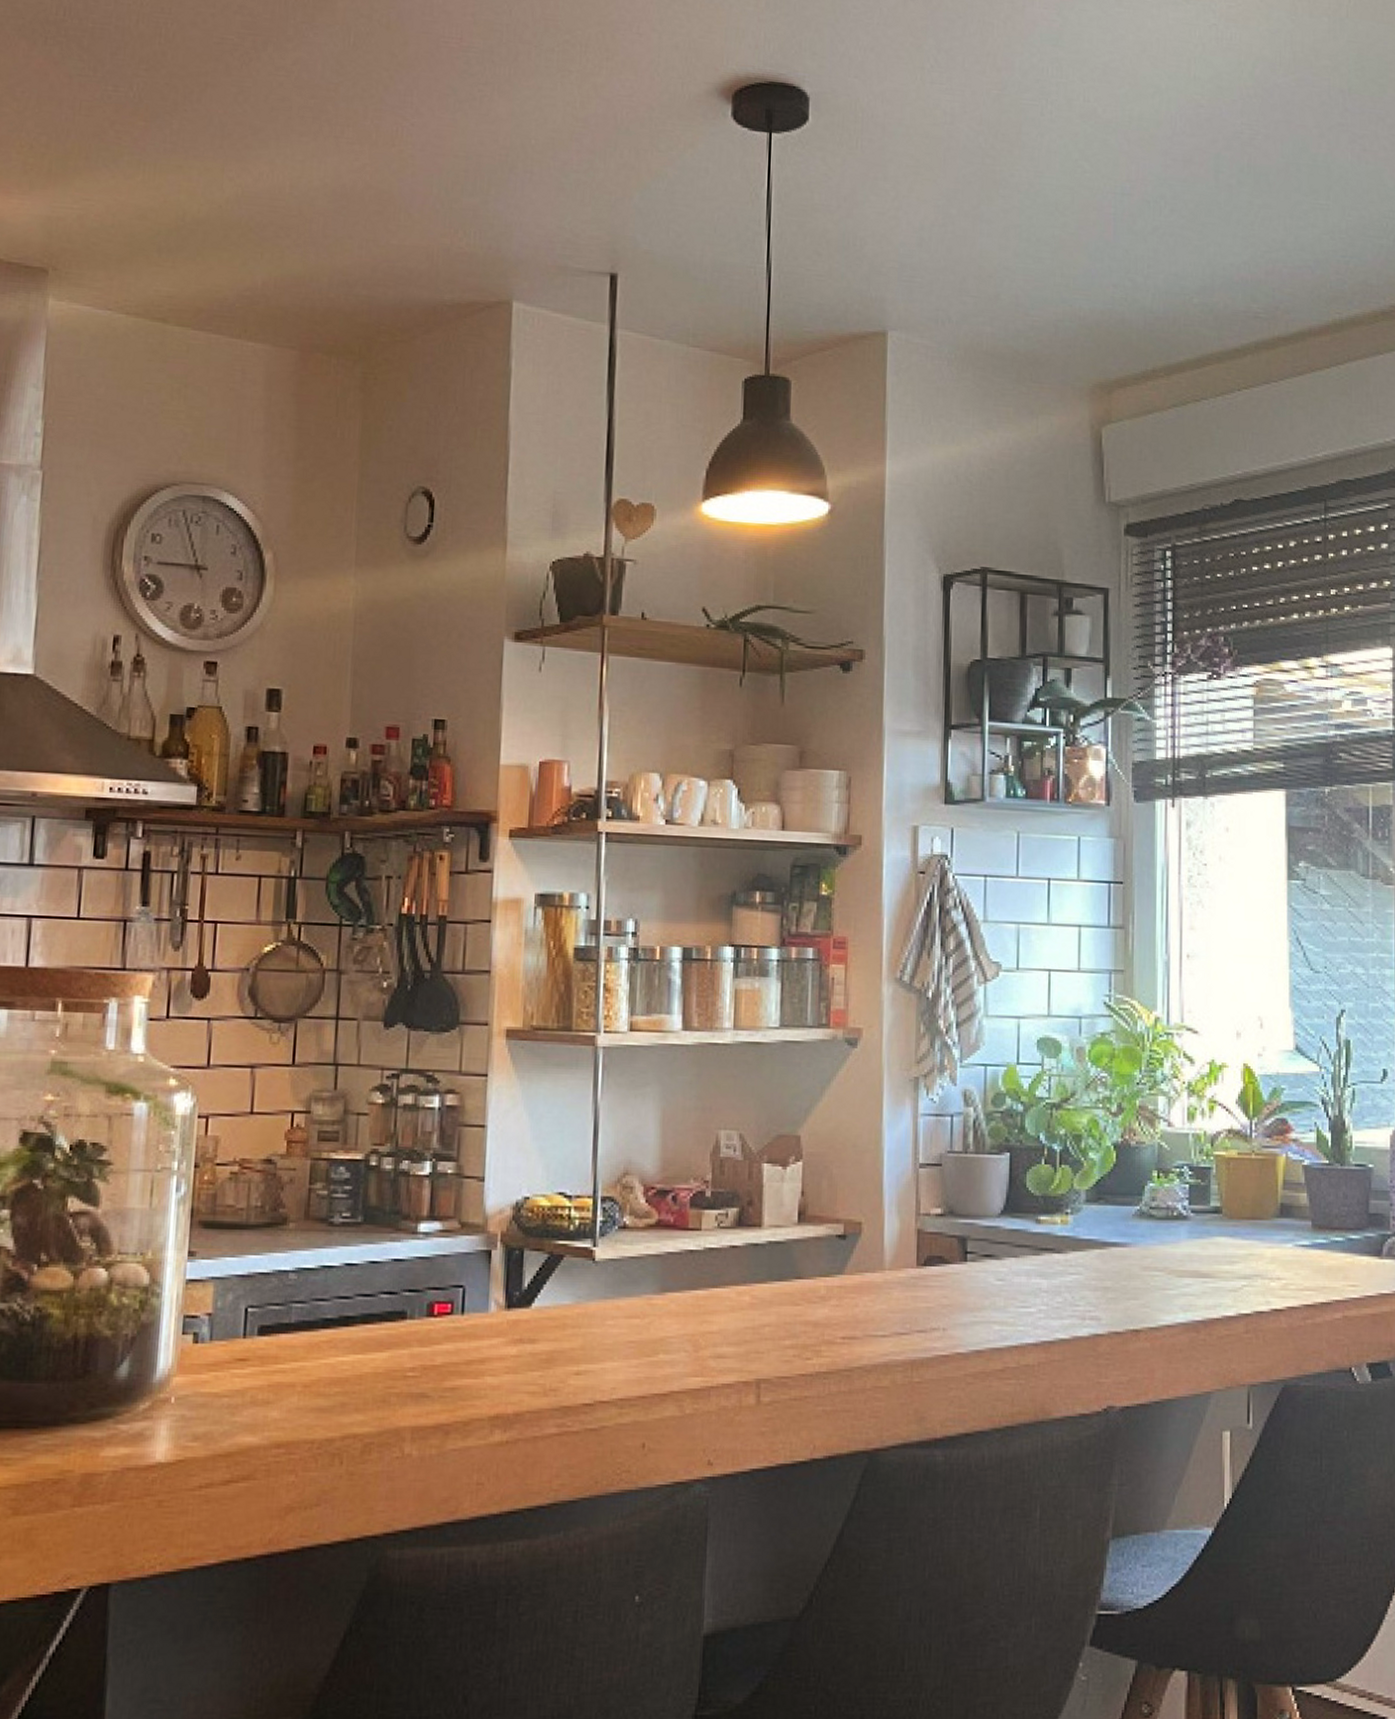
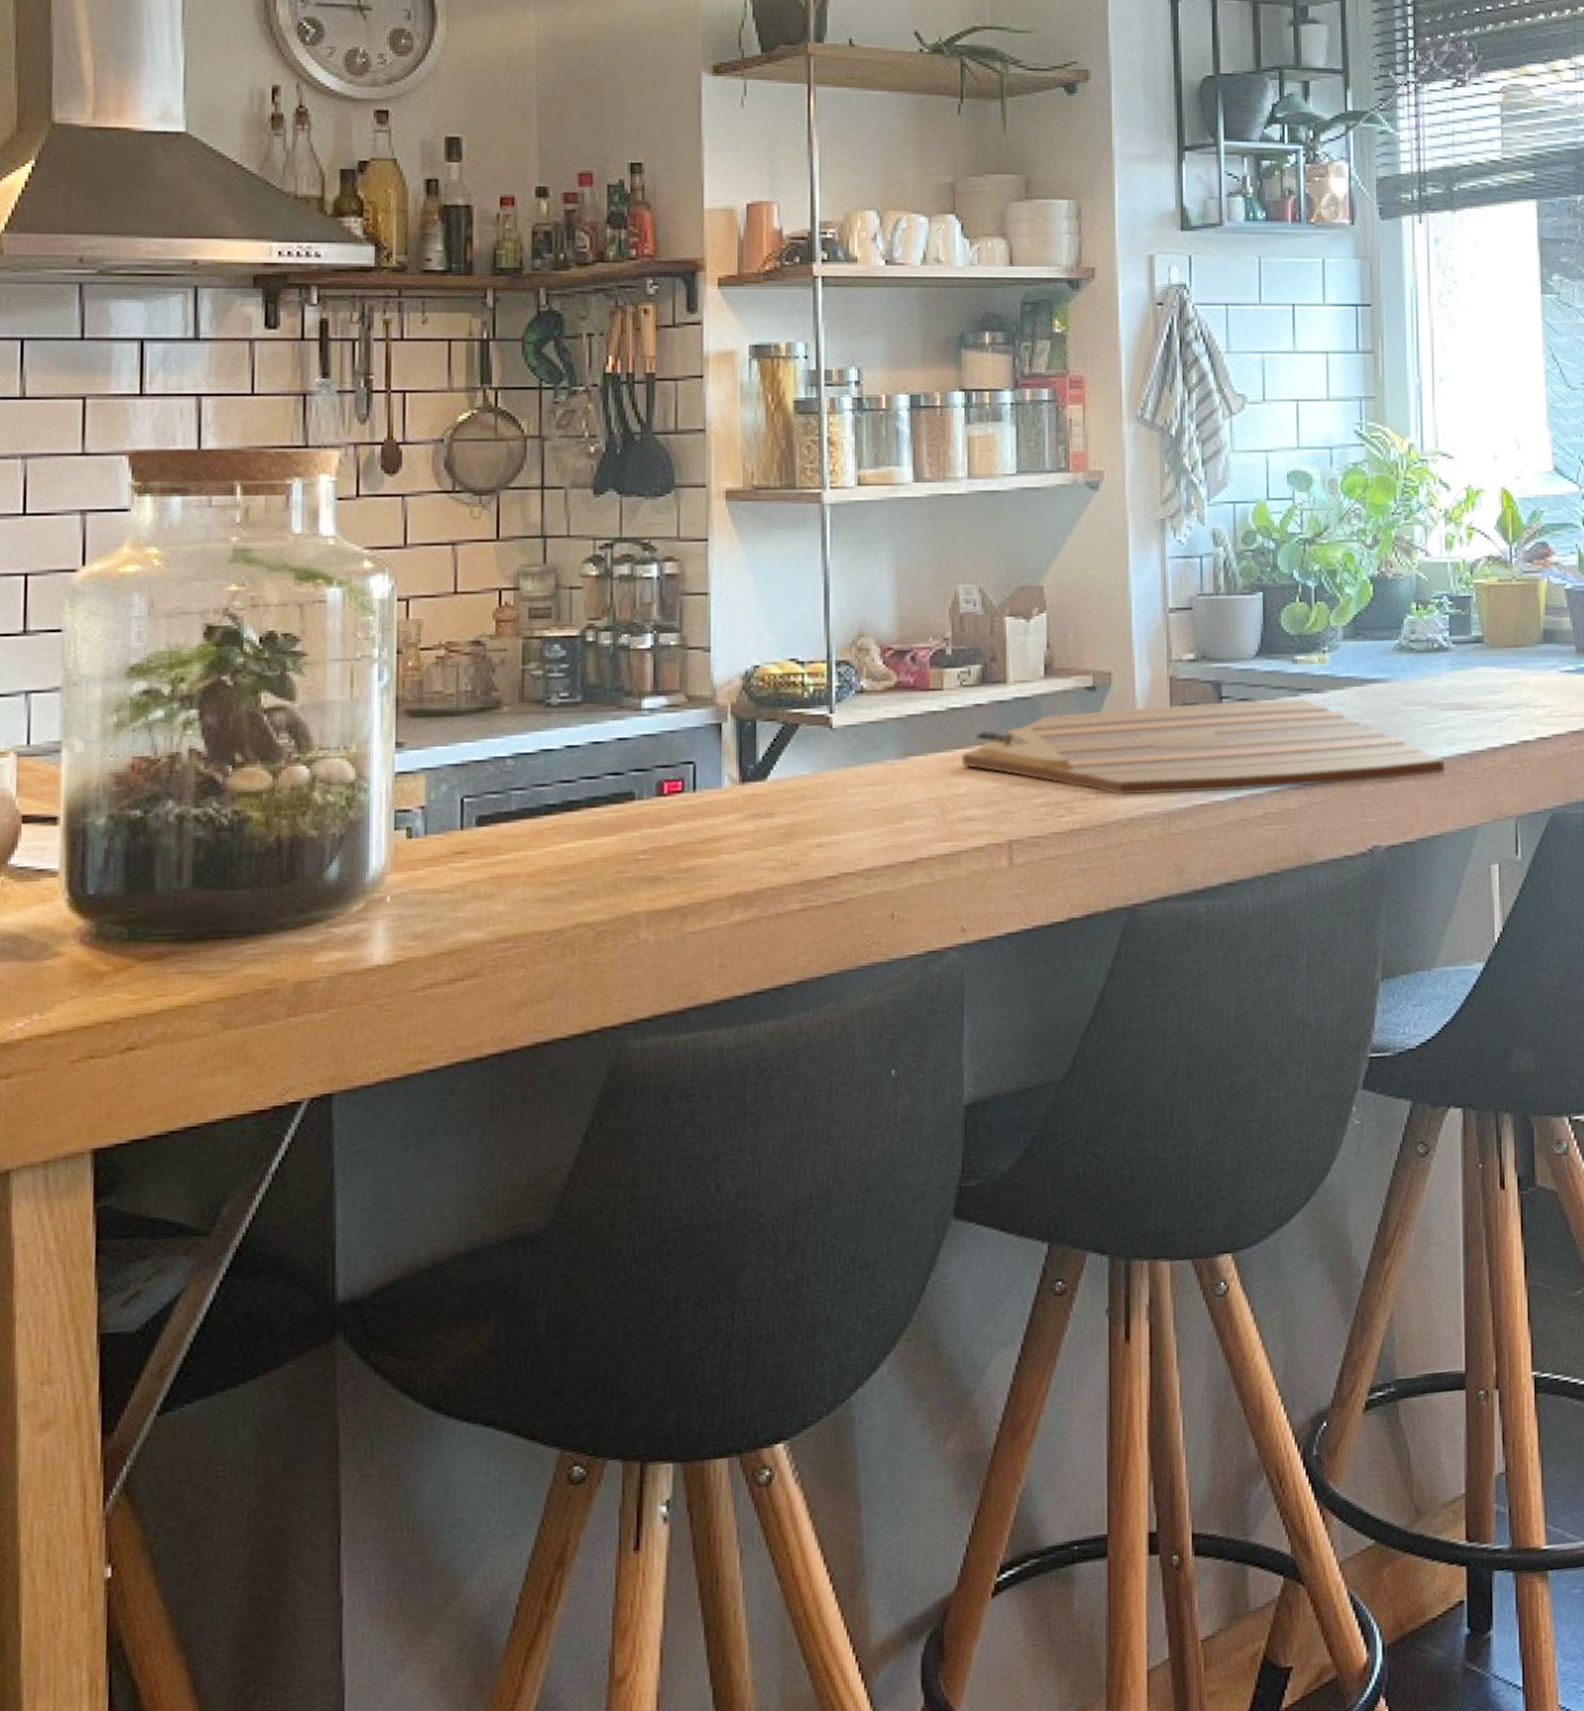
cutting board: none [715,1256,1181,1344] -> present [962,699,1446,795]

